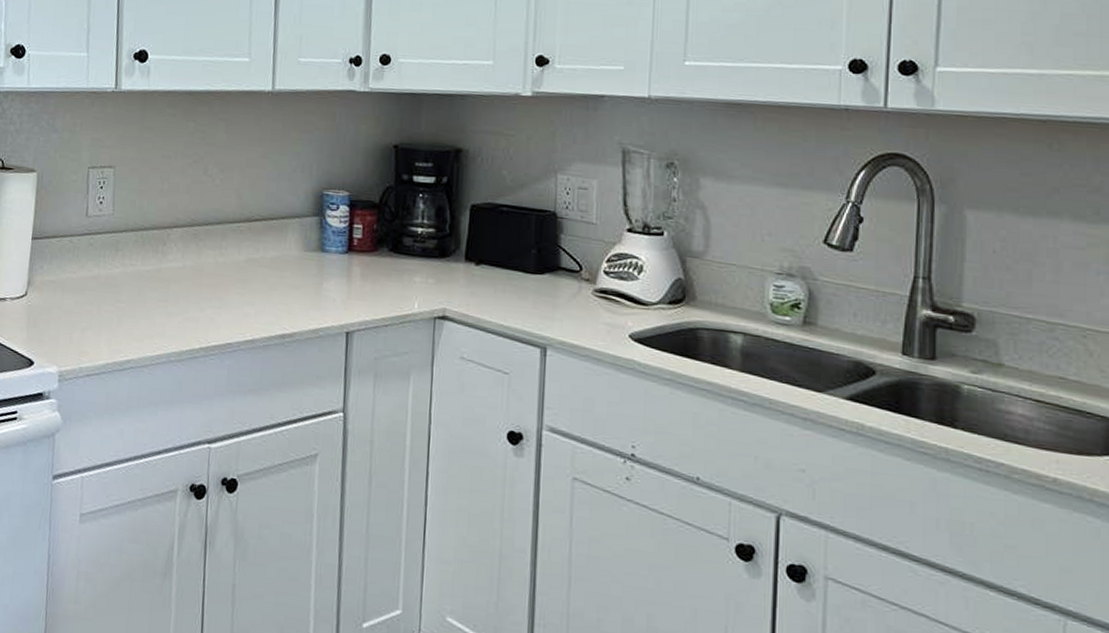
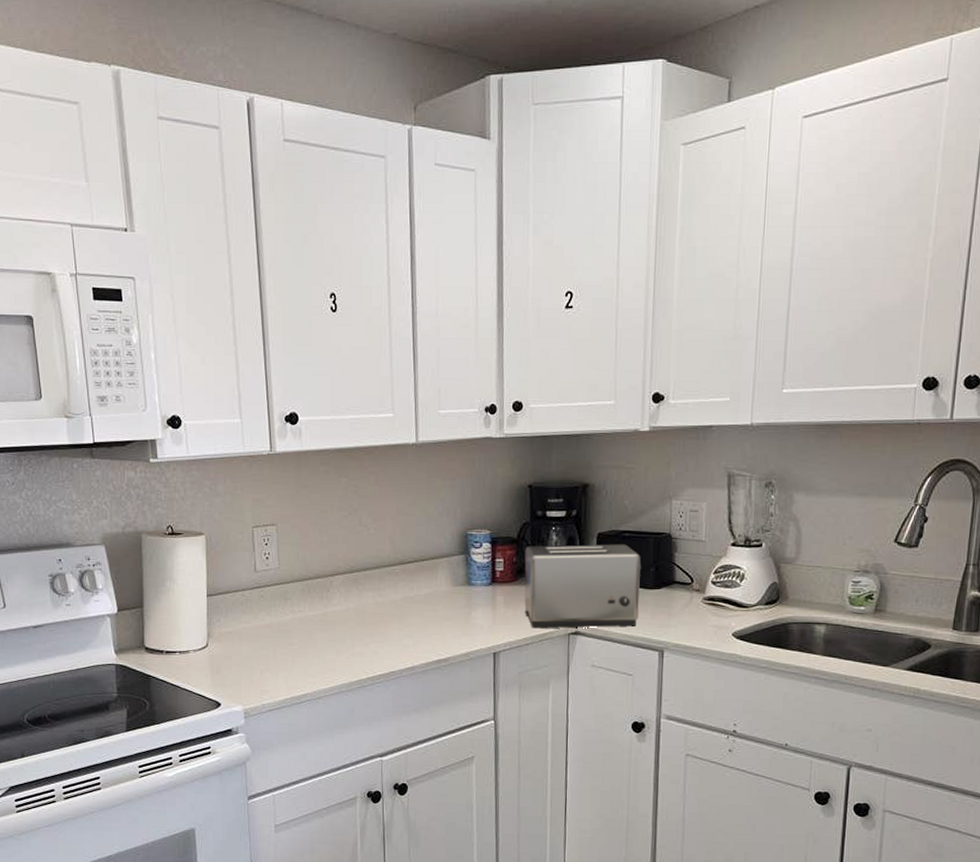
toaster: none [383,212,522,317] -> present [524,544,642,629]

